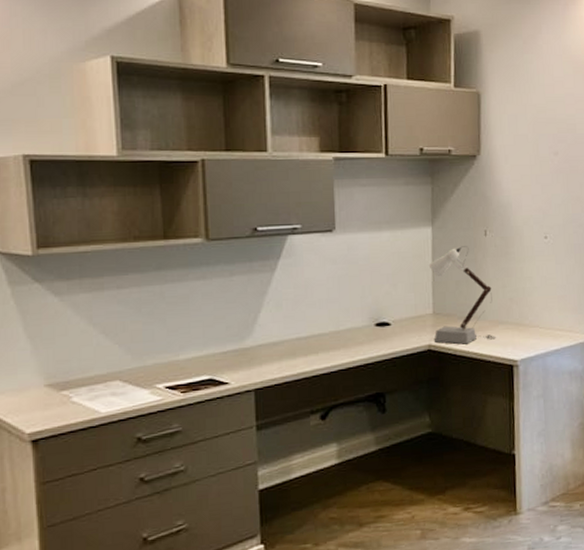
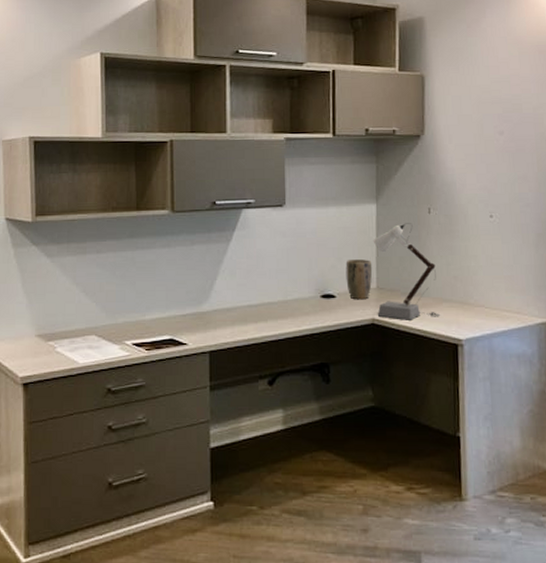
plant pot: none [400,284,429,327] -> present [345,258,373,300]

